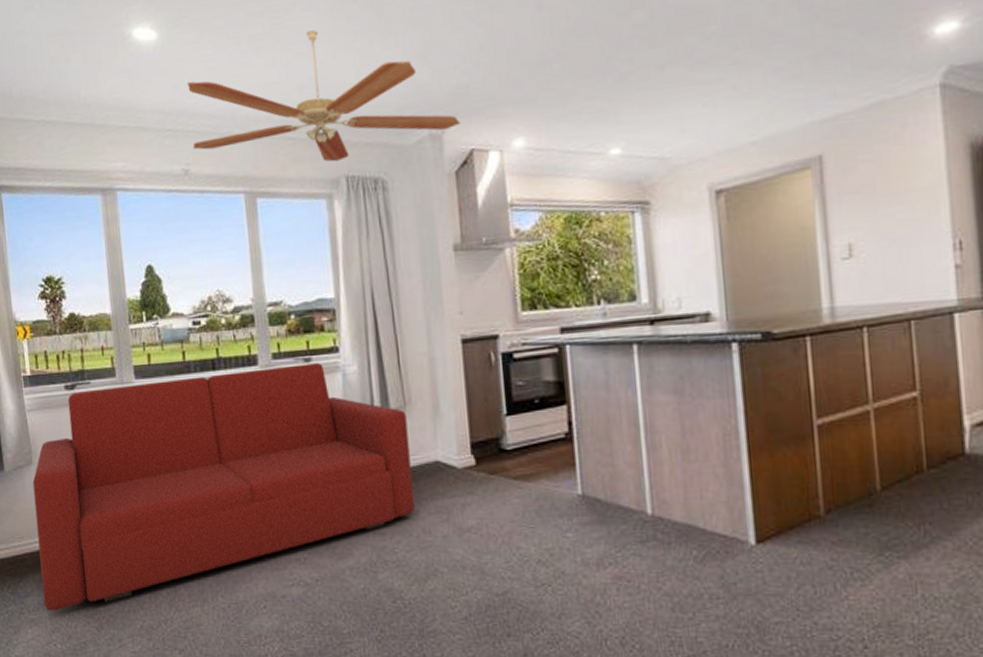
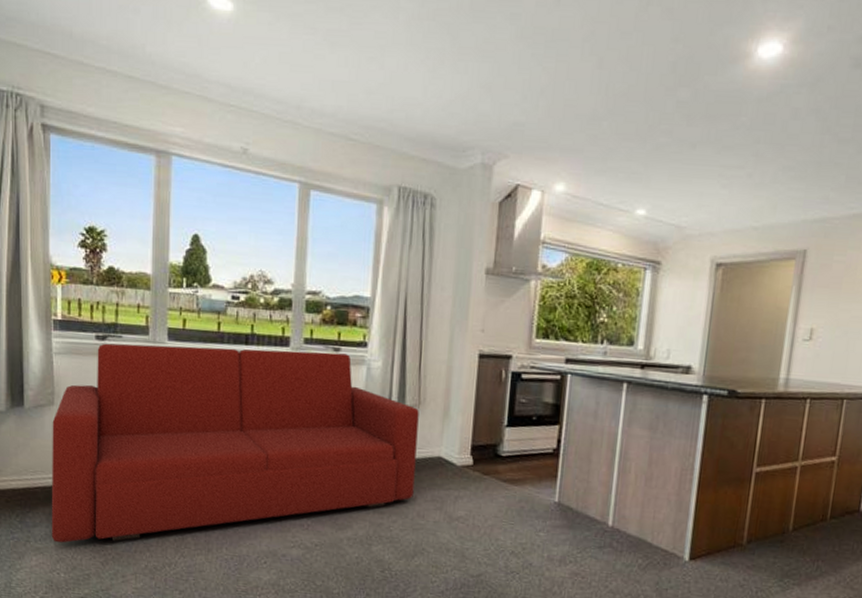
ceiling fan: present [187,30,461,162] -> none [255,38,512,171]

